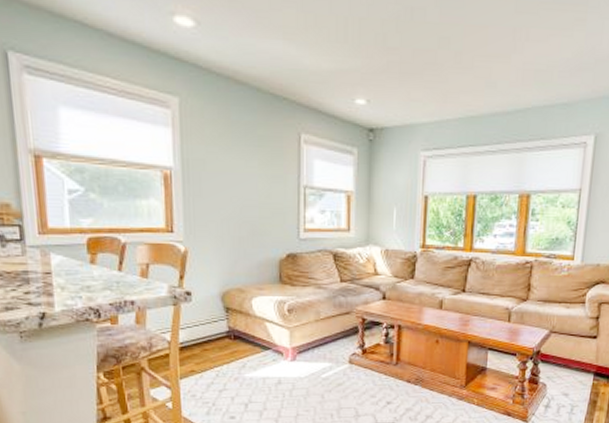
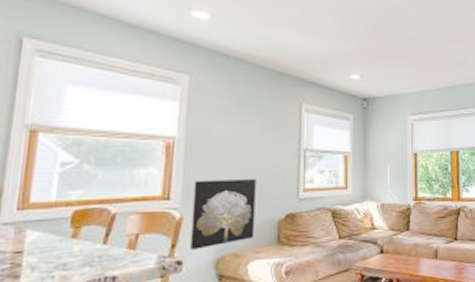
wall art: none [195,215,256,282] -> present [190,179,256,250]

